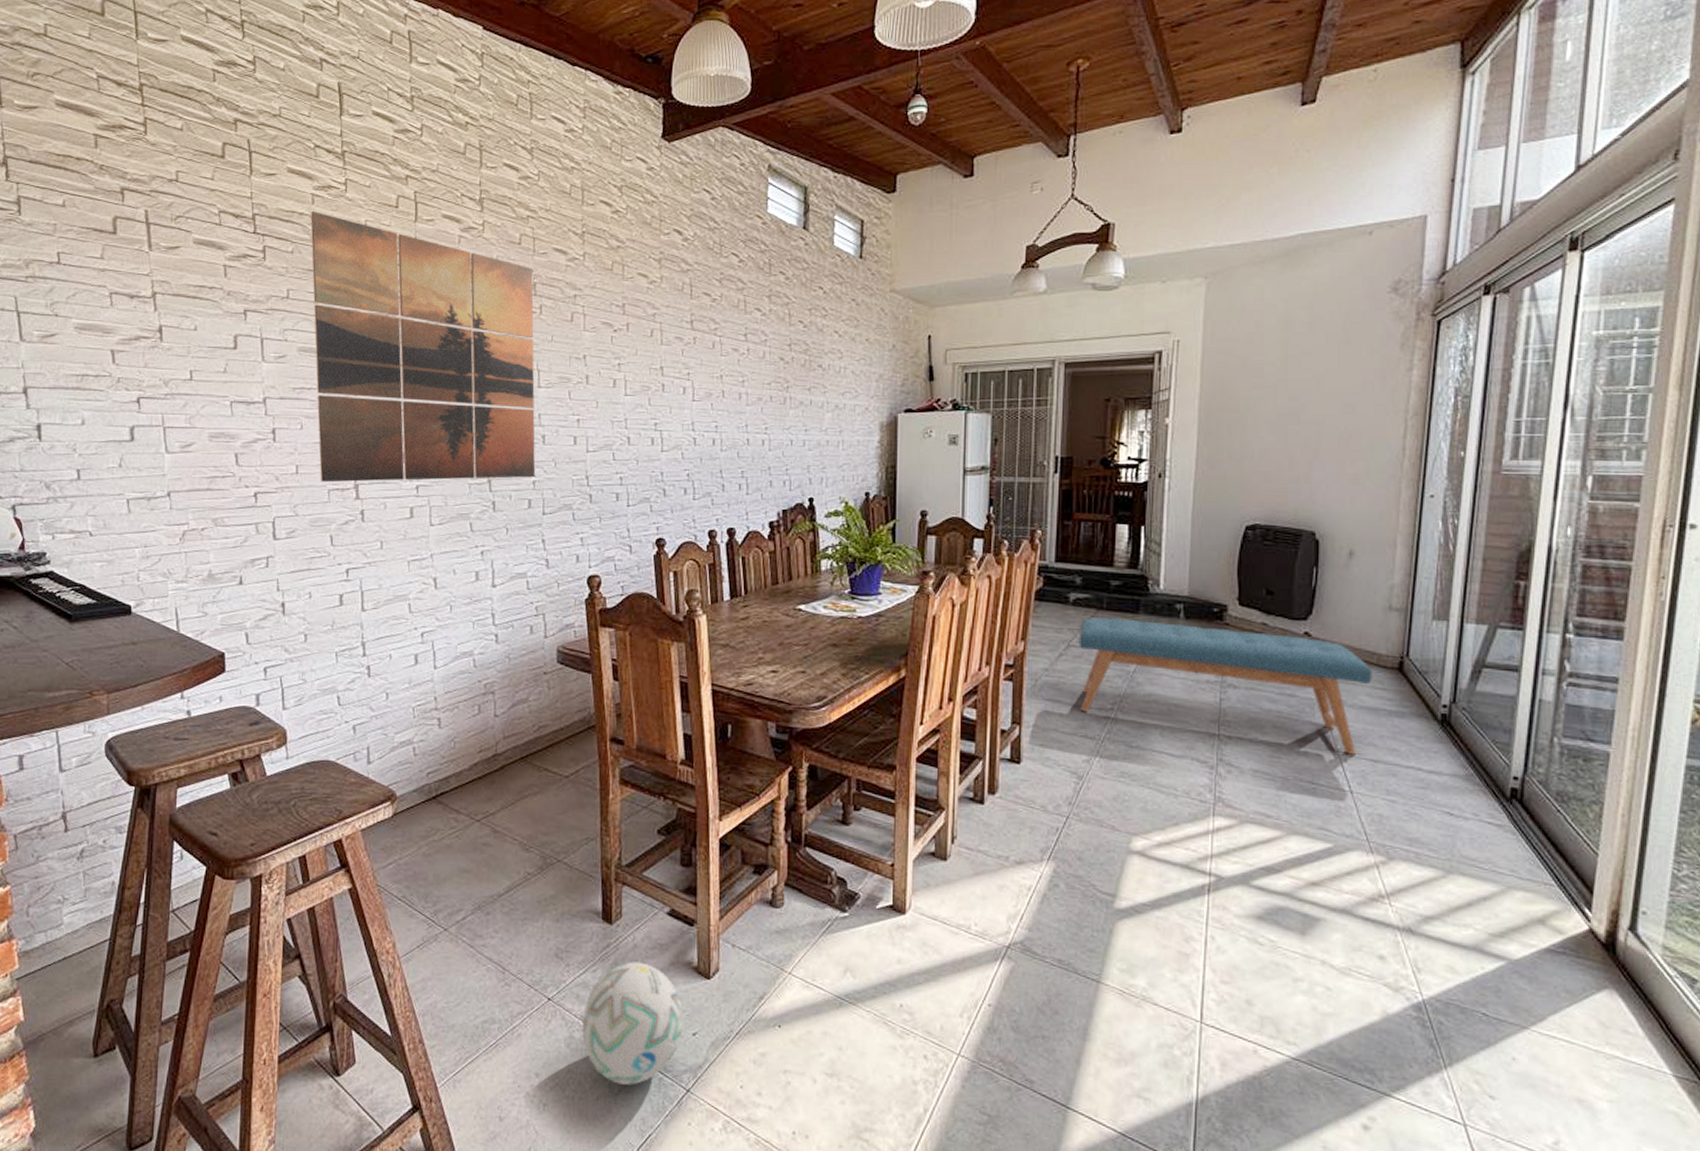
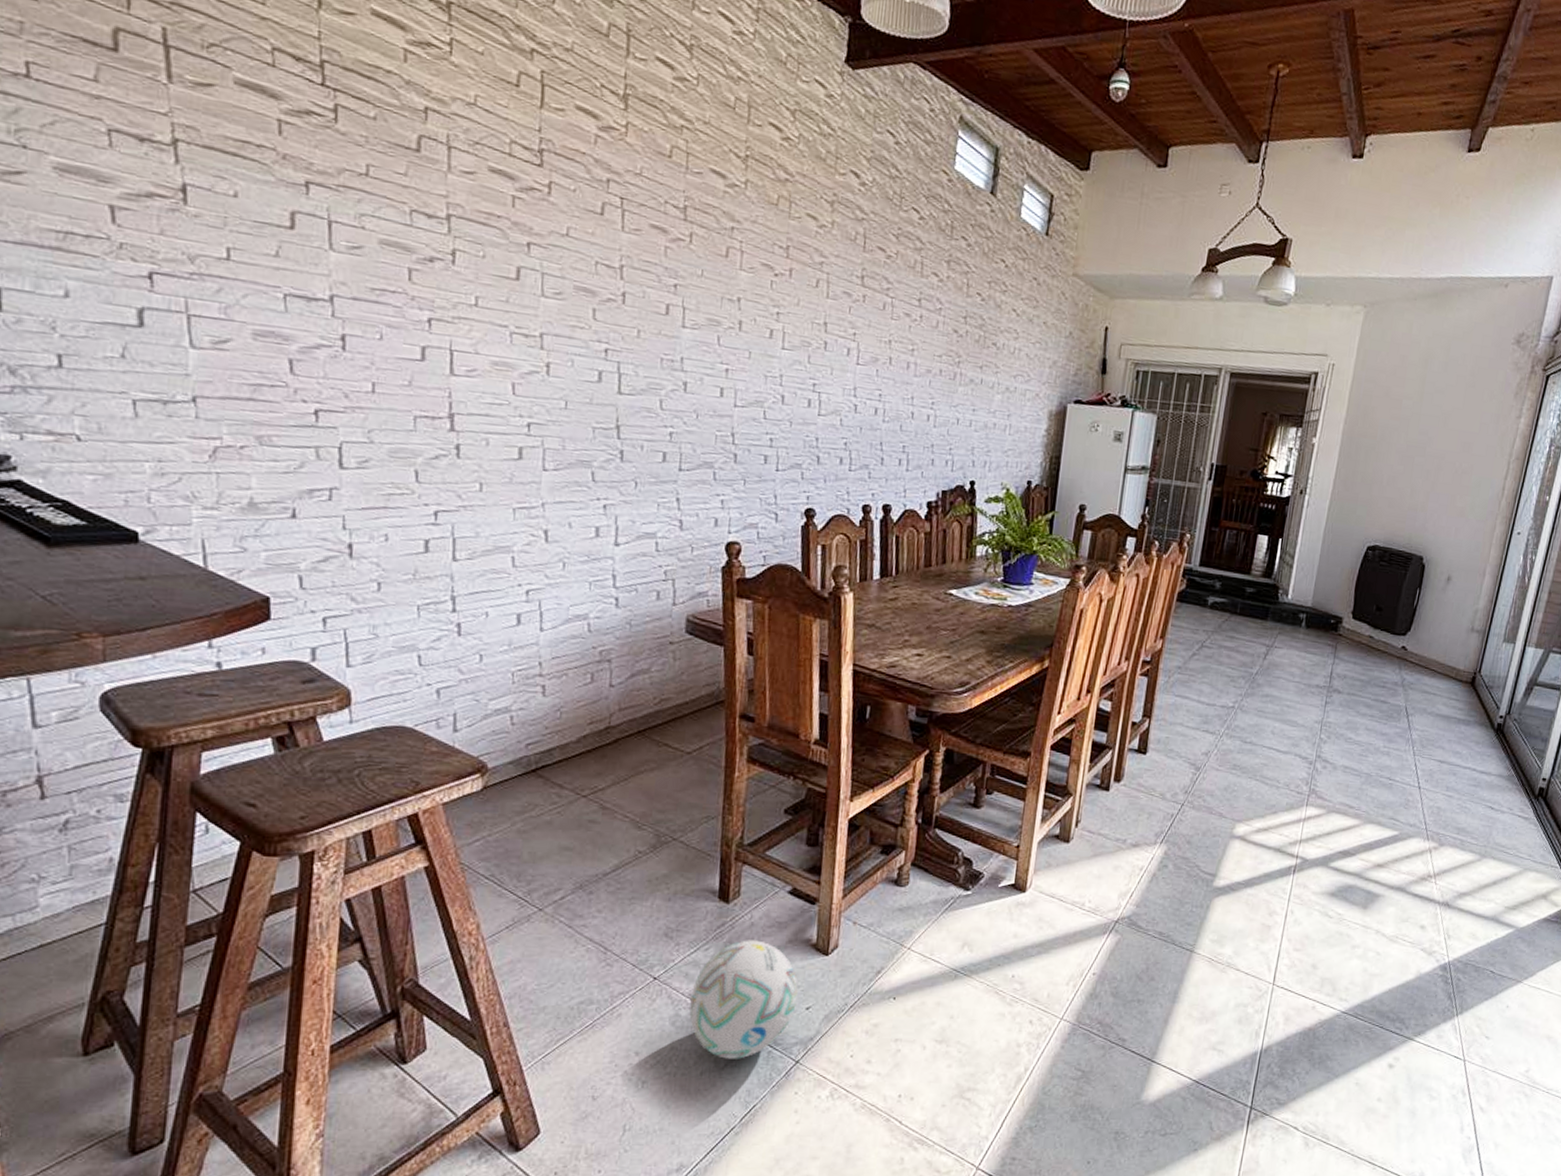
wall art: present [310,211,536,483] -> none [401,71,685,429]
bench: present [1078,617,1373,755] -> none [1206,620,1451,756]

